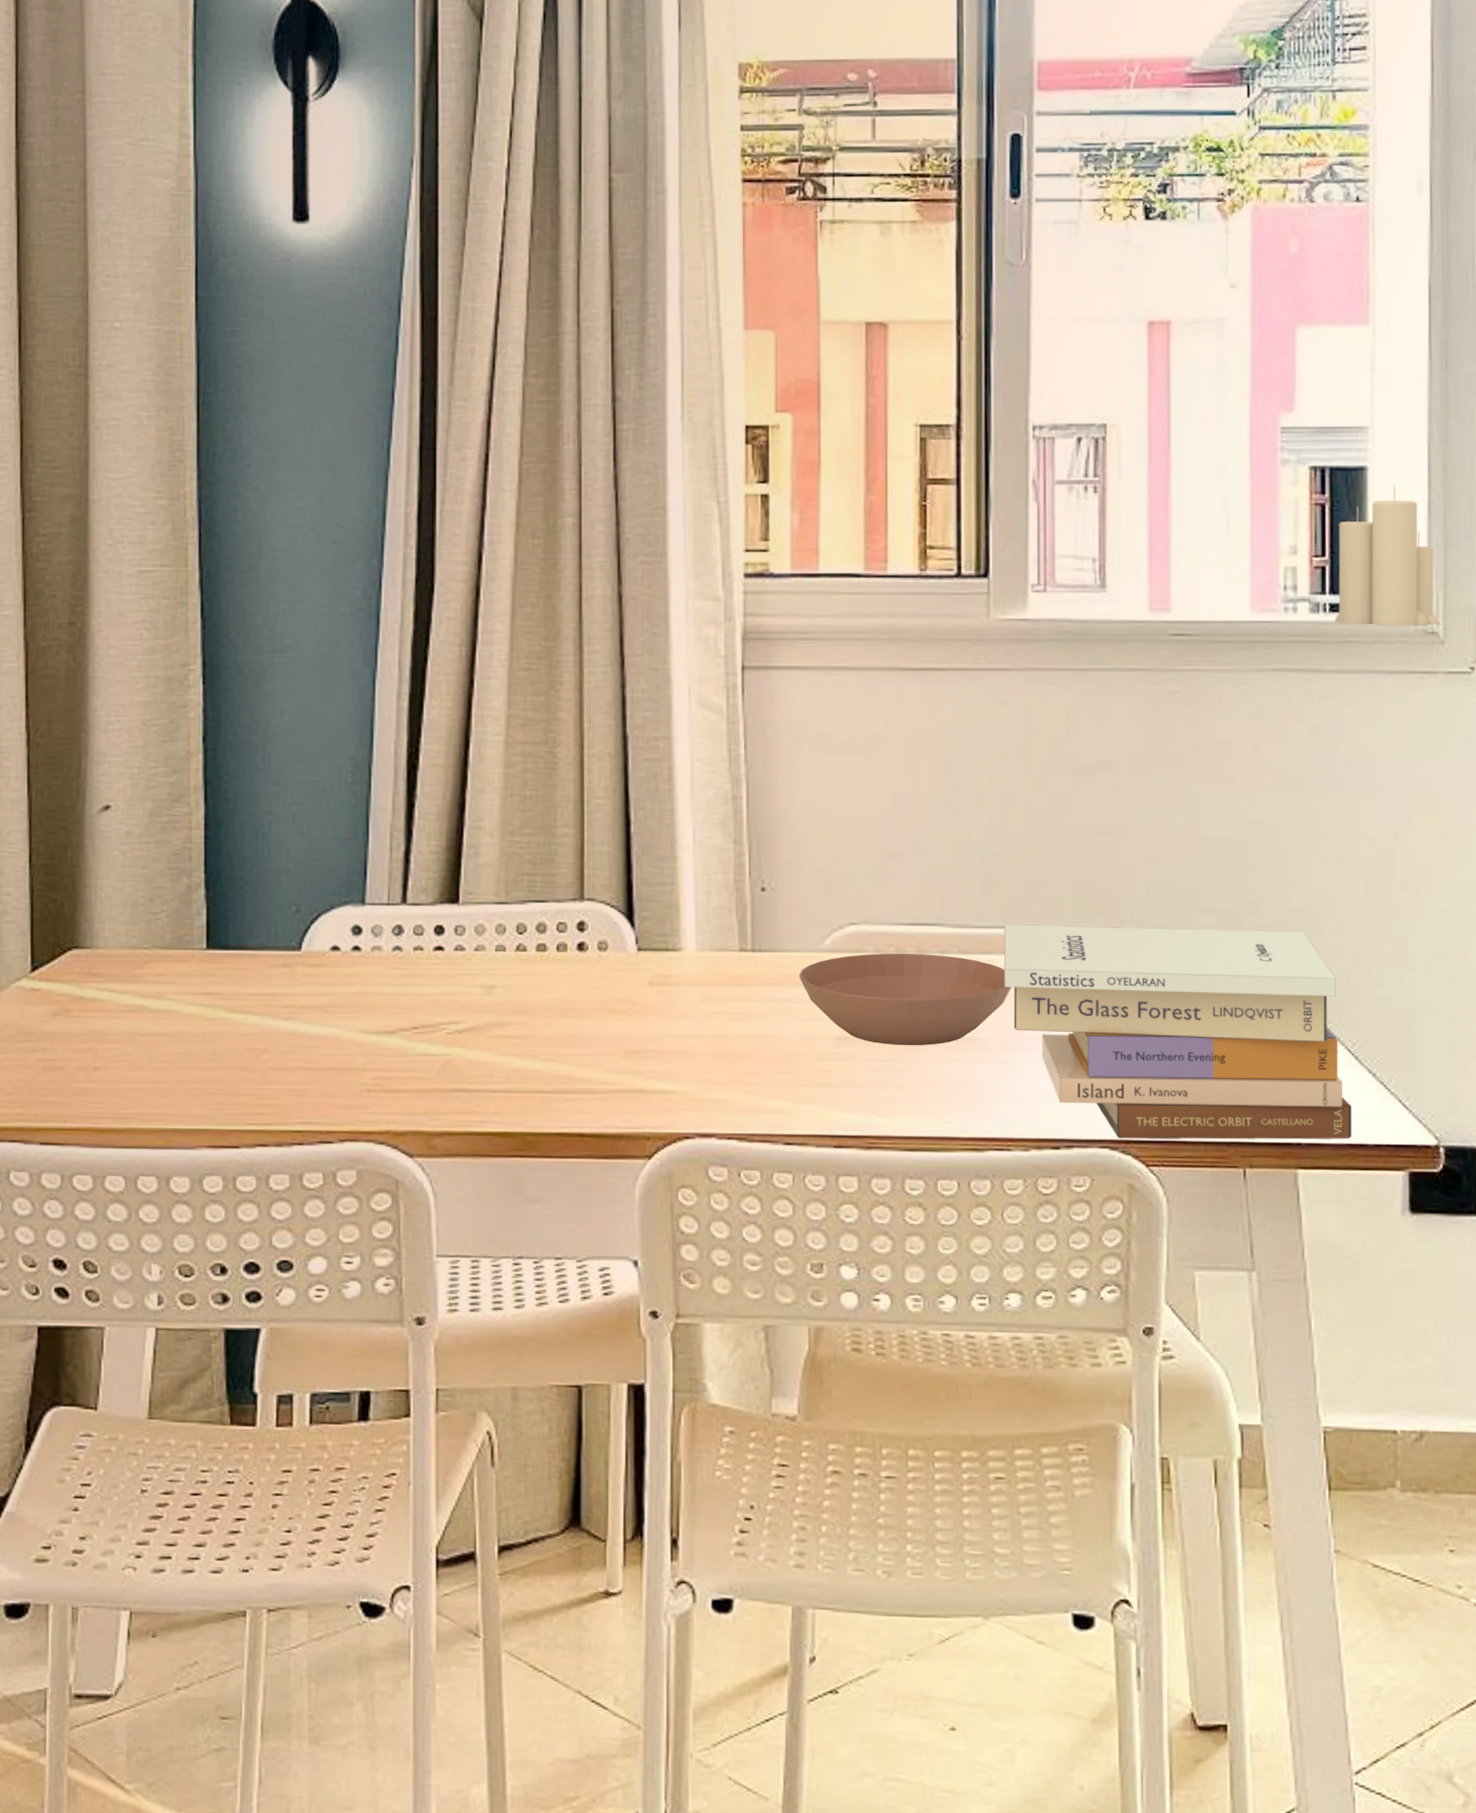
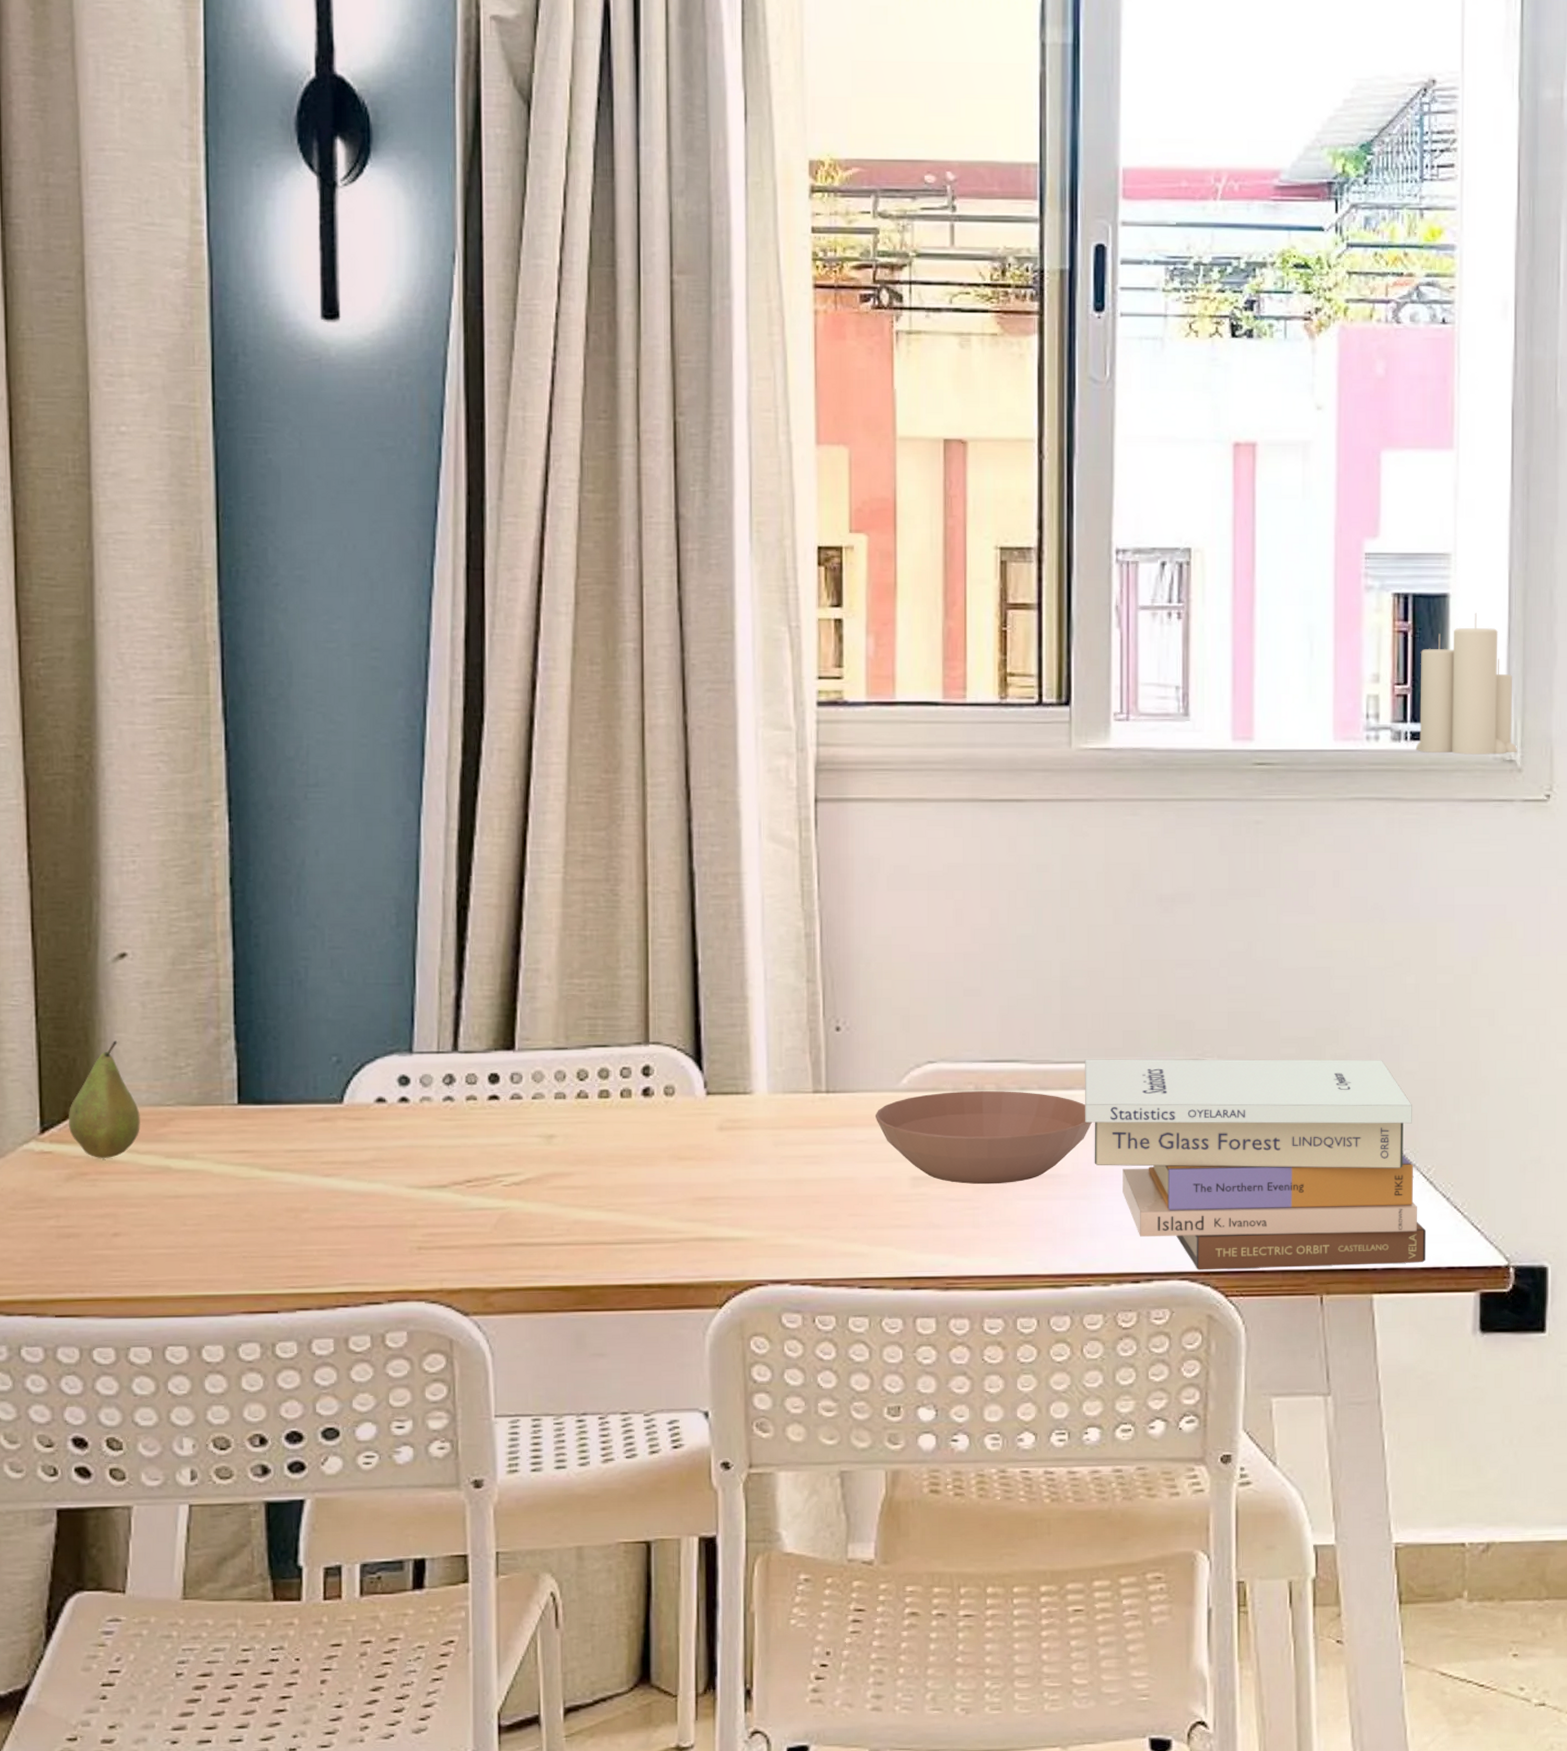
fruit: none [56,887,119,997] -> present [69,1041,140,1158]

